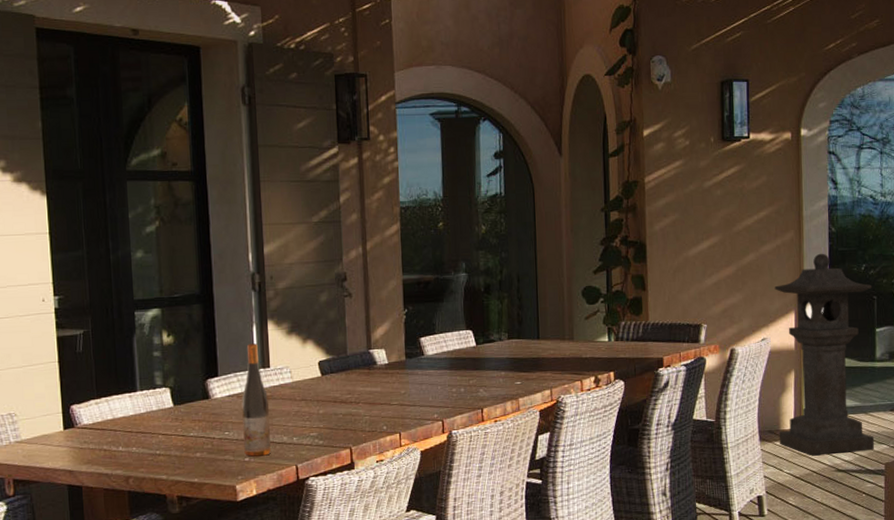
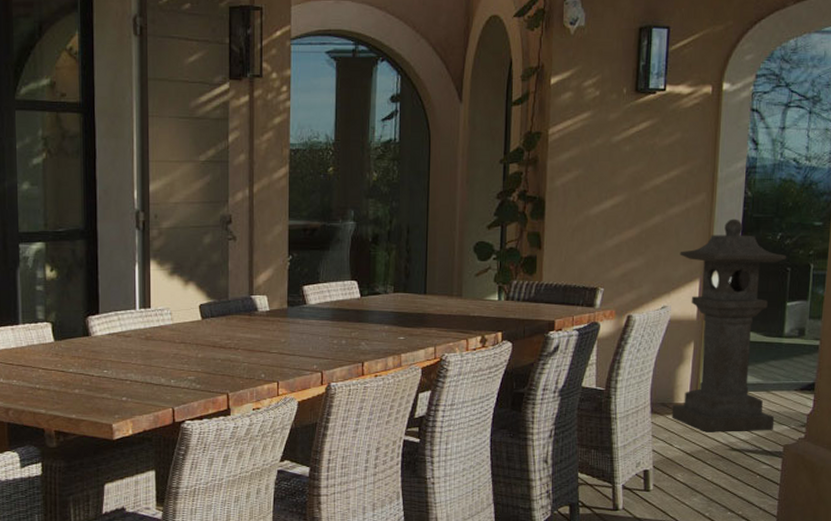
wine bottle: present [242,343,271,457] -> none [121,283,149,396]

